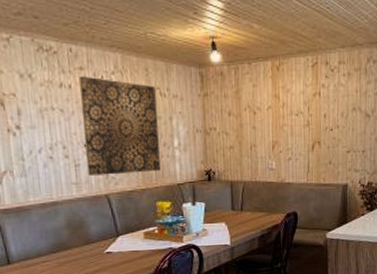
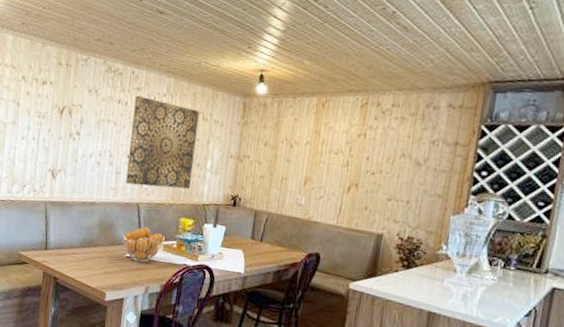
fruit basket: none [94,217,144,255] -> present [121,226,165,263]

